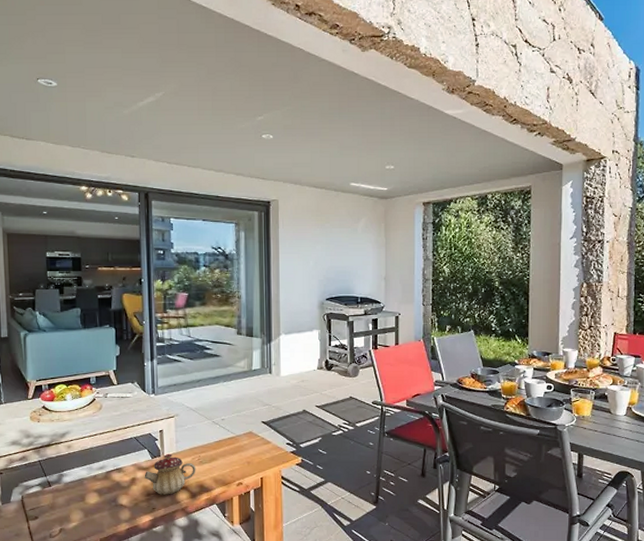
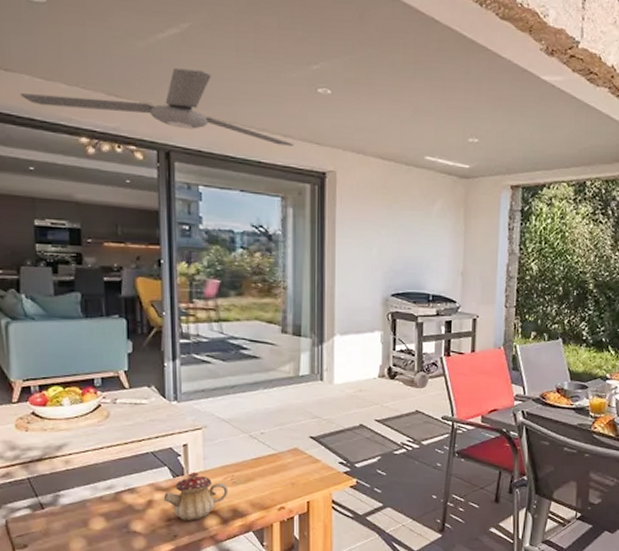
ceiling fan: none [37,128,245,182] -> present [20,68,294,146]

